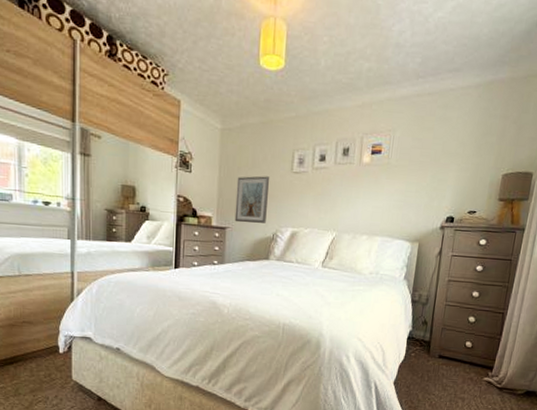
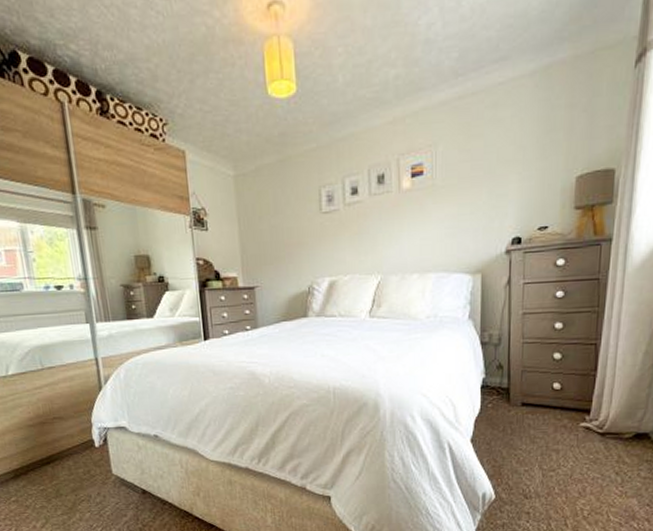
picture frame: present [234,176,270,223] -> none [259,222,299,279]

